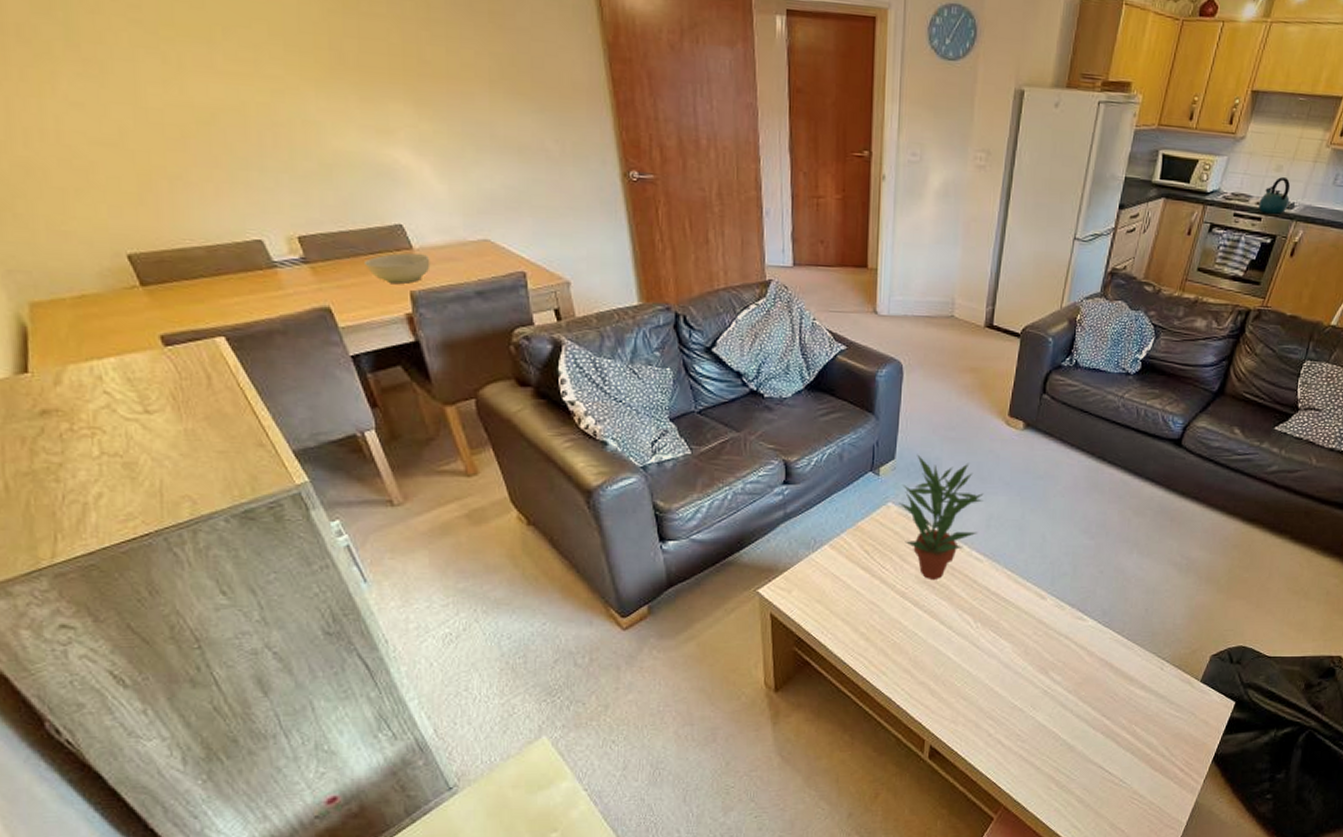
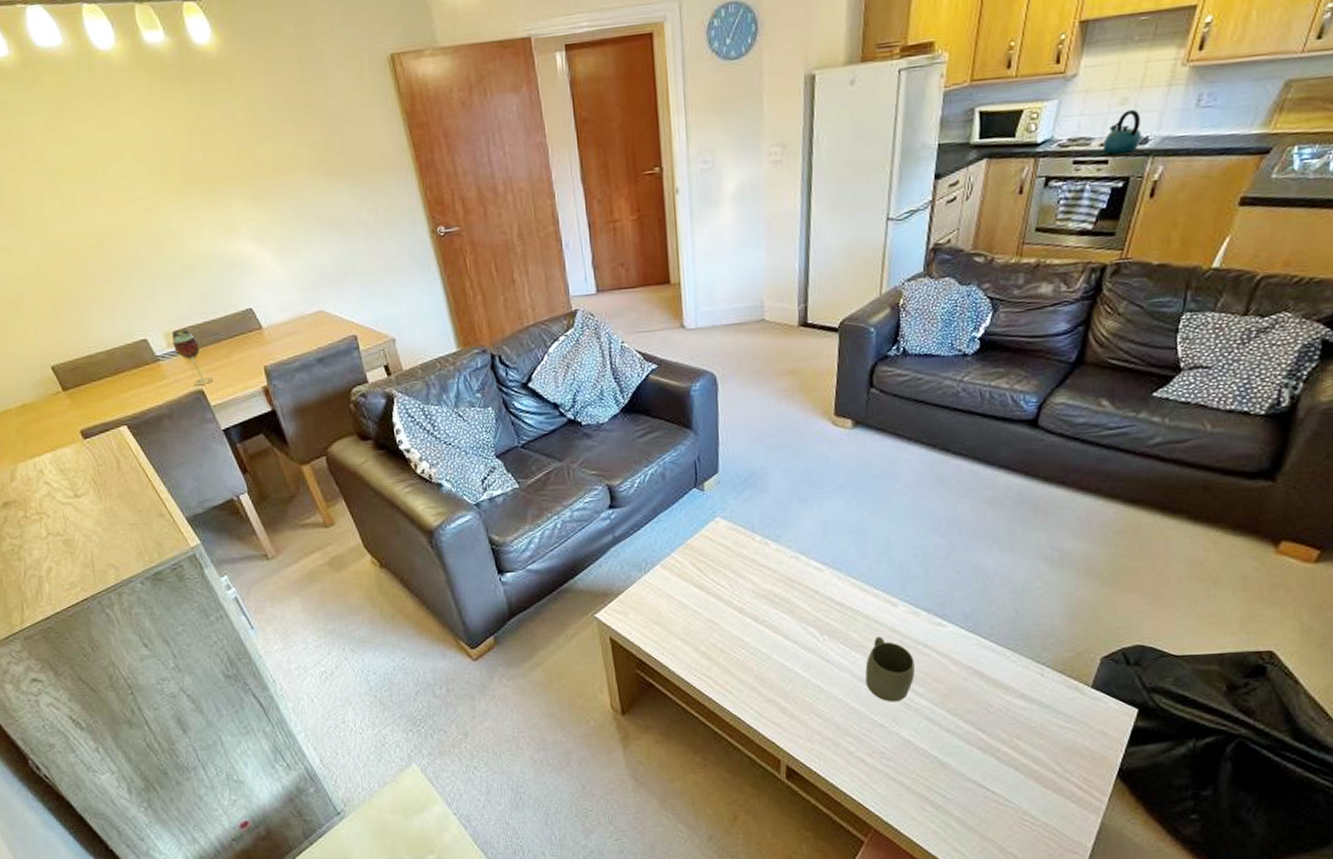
wineglass: none [295,236,344,303] -> present [171,329,213,386]
bowl: present [365,253,430,285] -> none [226,332,278,362]
potted plant: present [899,454,984,581] -> none [727,465,817,594]
mug: none [1011,626,1055,689] -> present [865,636,915,702]

